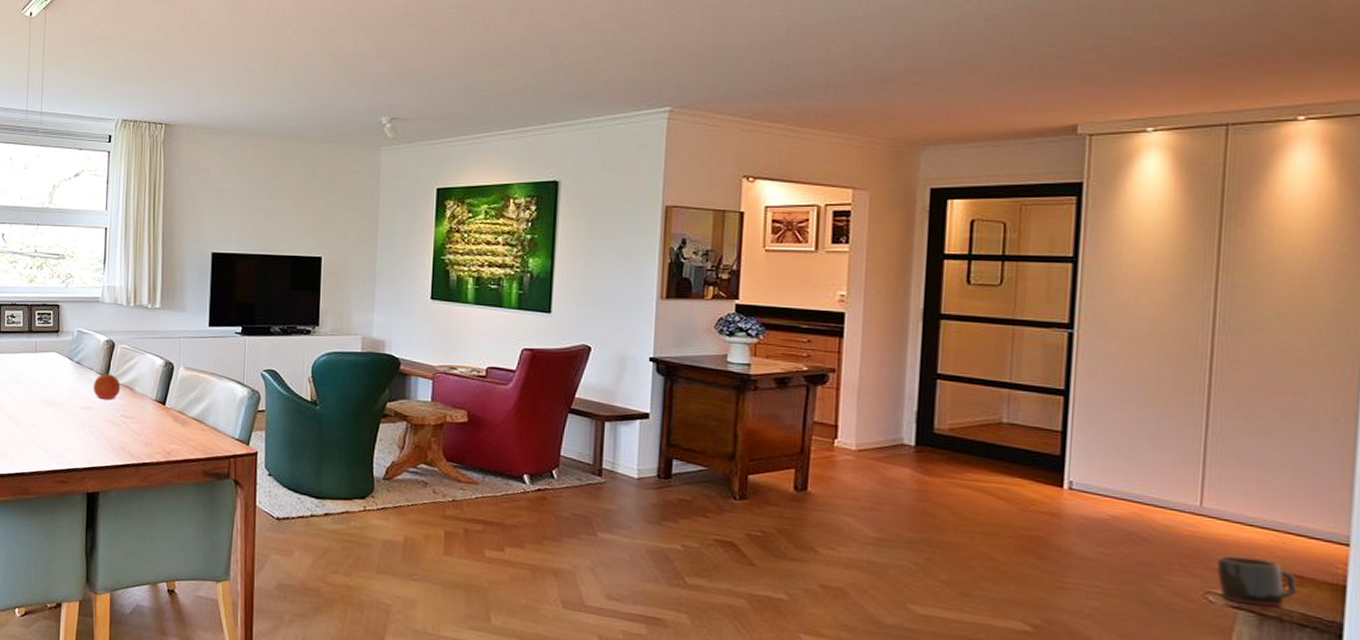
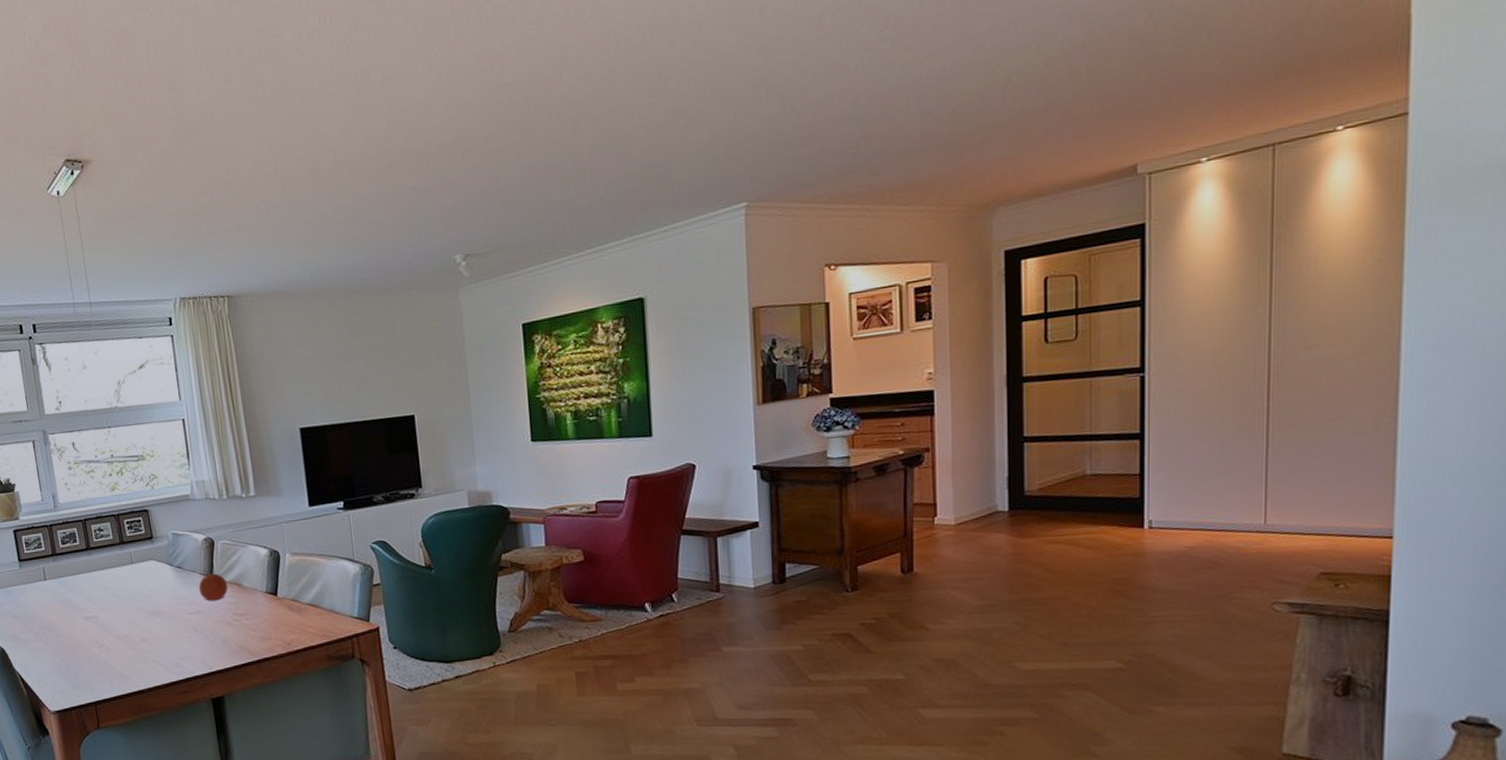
mug: present [1216,555,1298,607] -> none [1280,563,1350,608]

